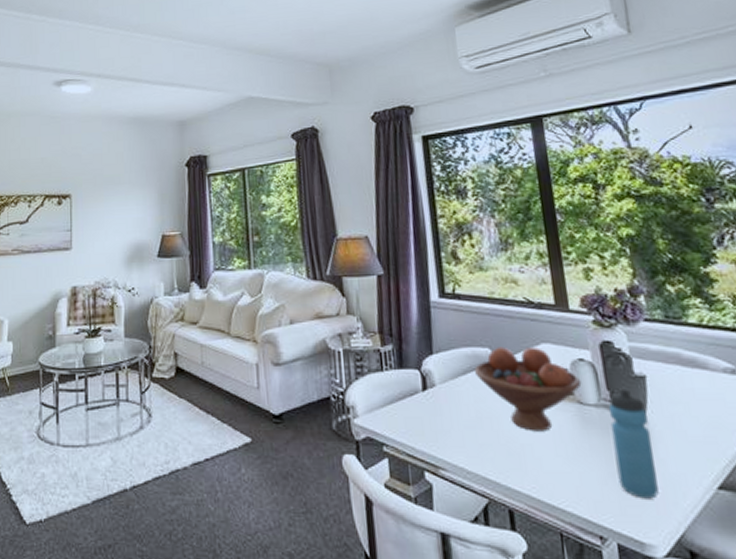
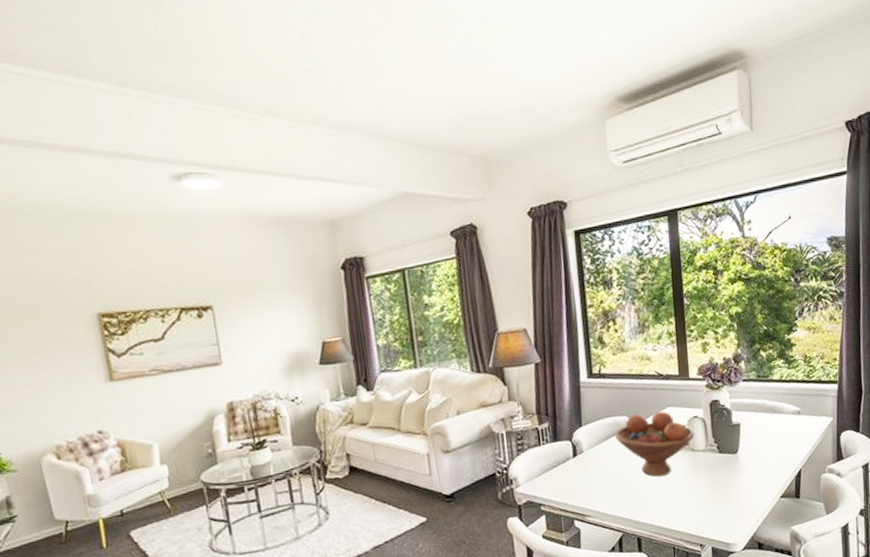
water bottle: present [608,388,659,499] -> none [712,435,742,513]

